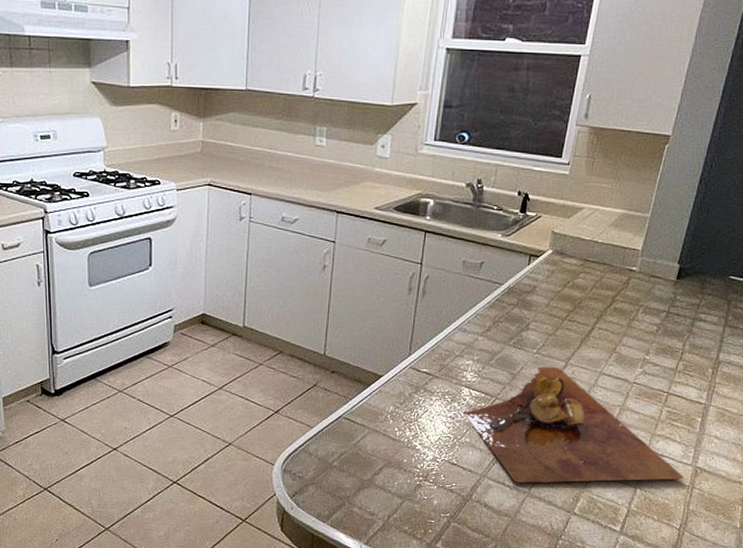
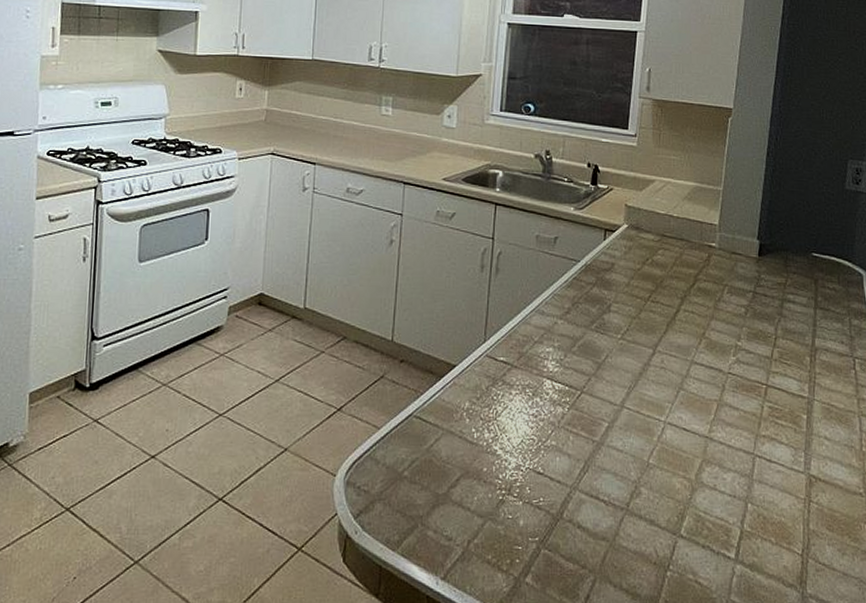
cutting board: present [463,366,684,483] -> none [546,354,798,497]

